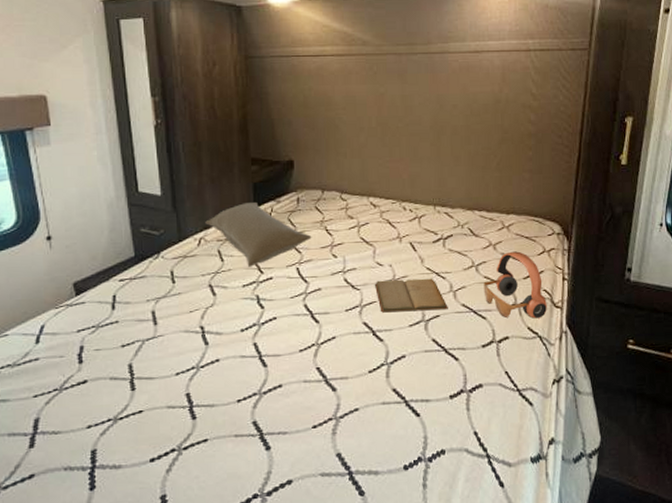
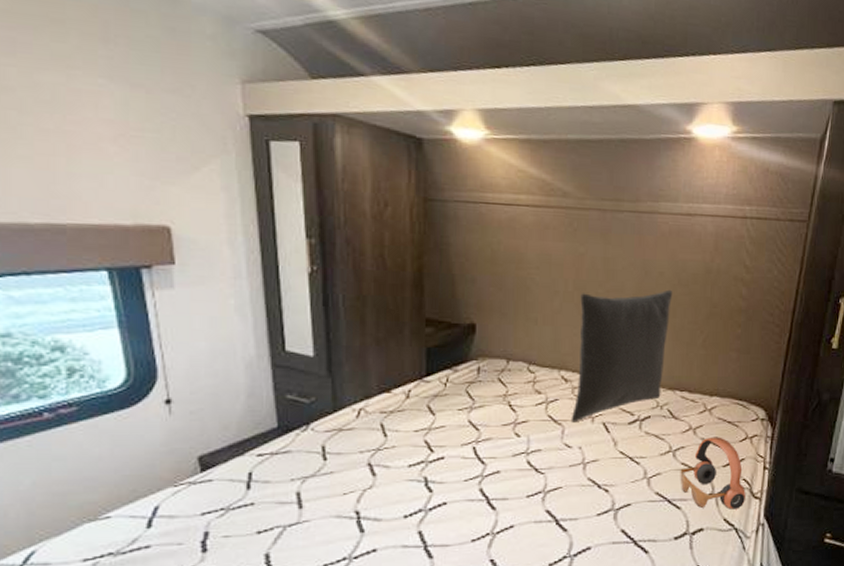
pillow: present [205,201,312,267] -> none [367,369,493,444]
book: present [375,278,448,313] -> none [562,463,641,500]
pillow: none [381,120,467,243] -> present [571,289,673,423]

